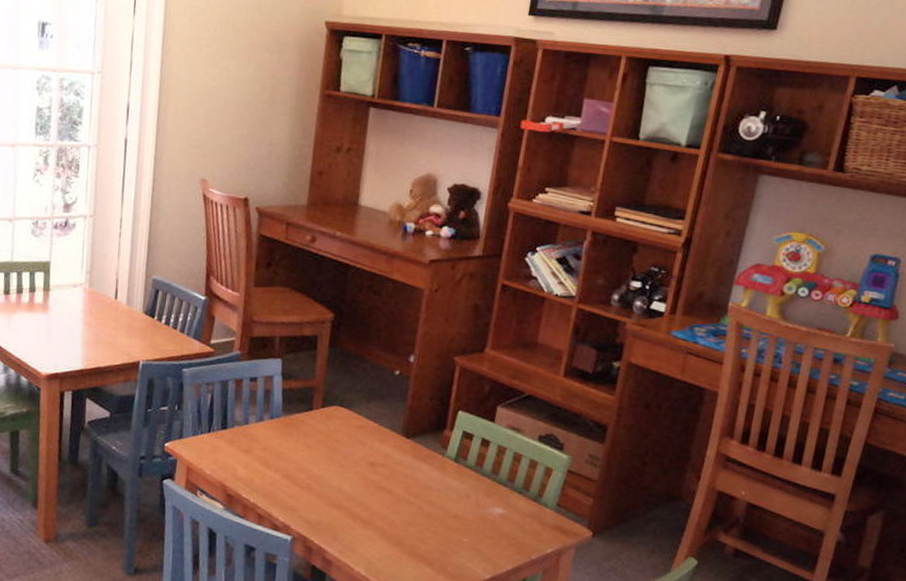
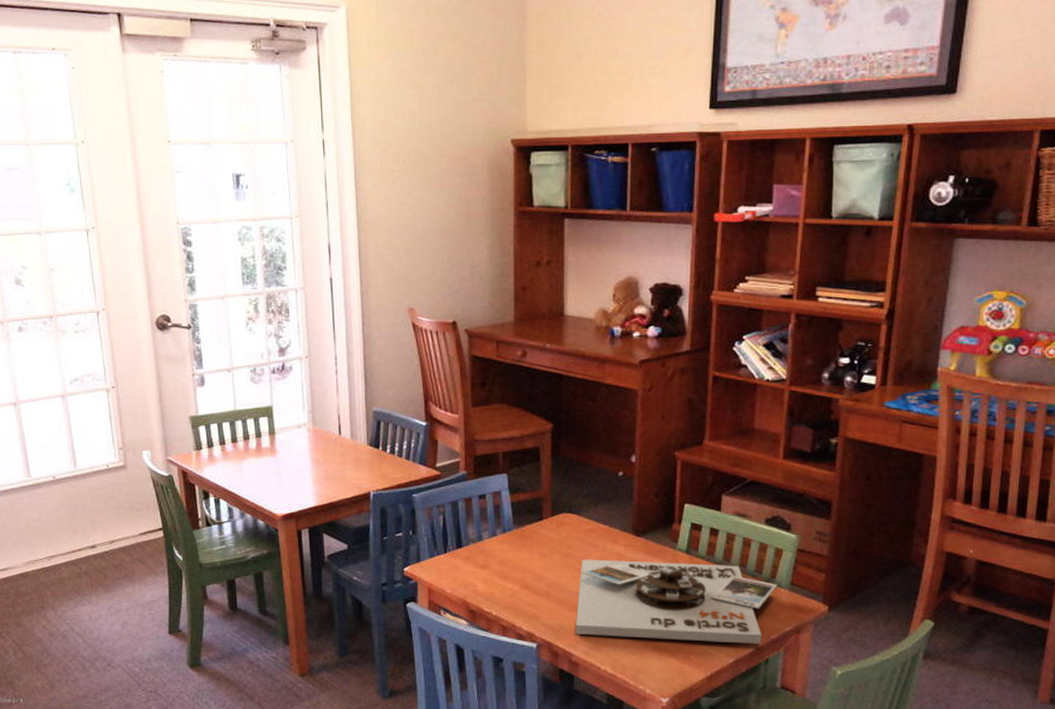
board game: none [332,455,544,563] -> present [575,559,778,644]

